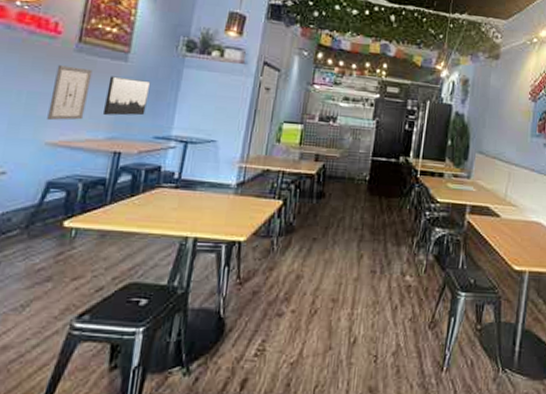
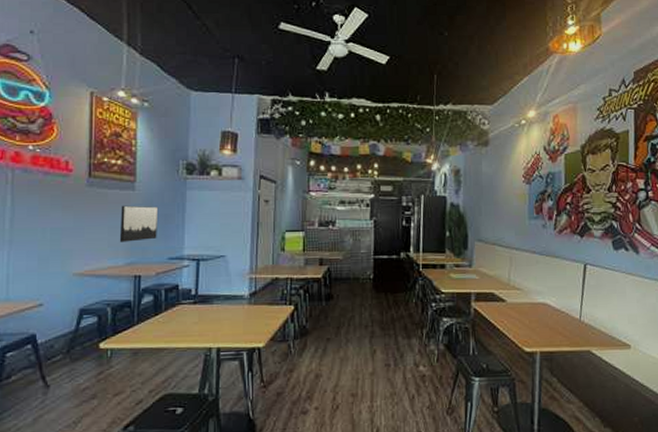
wall art: present [47,65,93,121] -> none [71,200,105,253]

